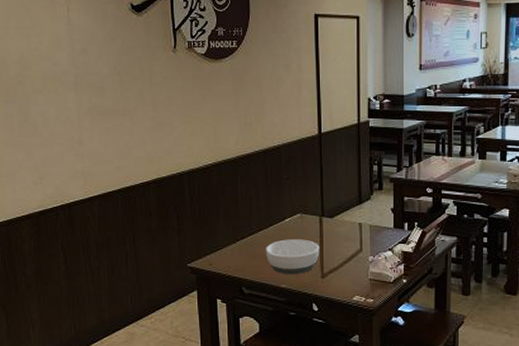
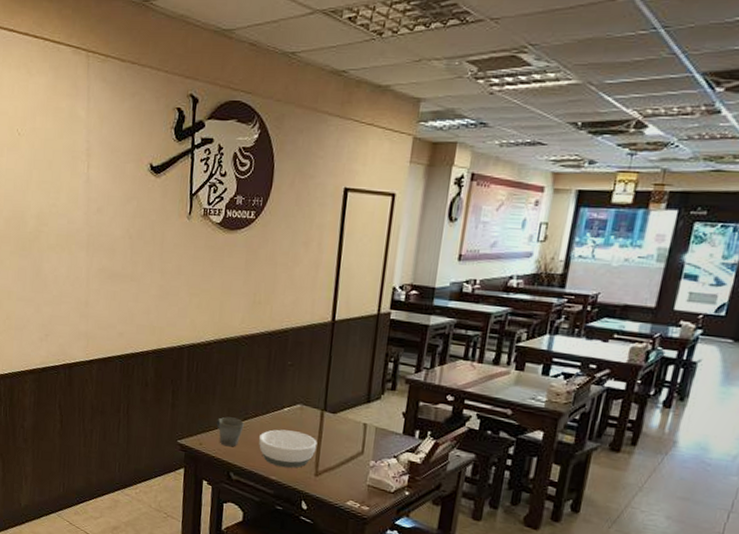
mug: none [222,234,250,263] -> present [215,417,244,447]

